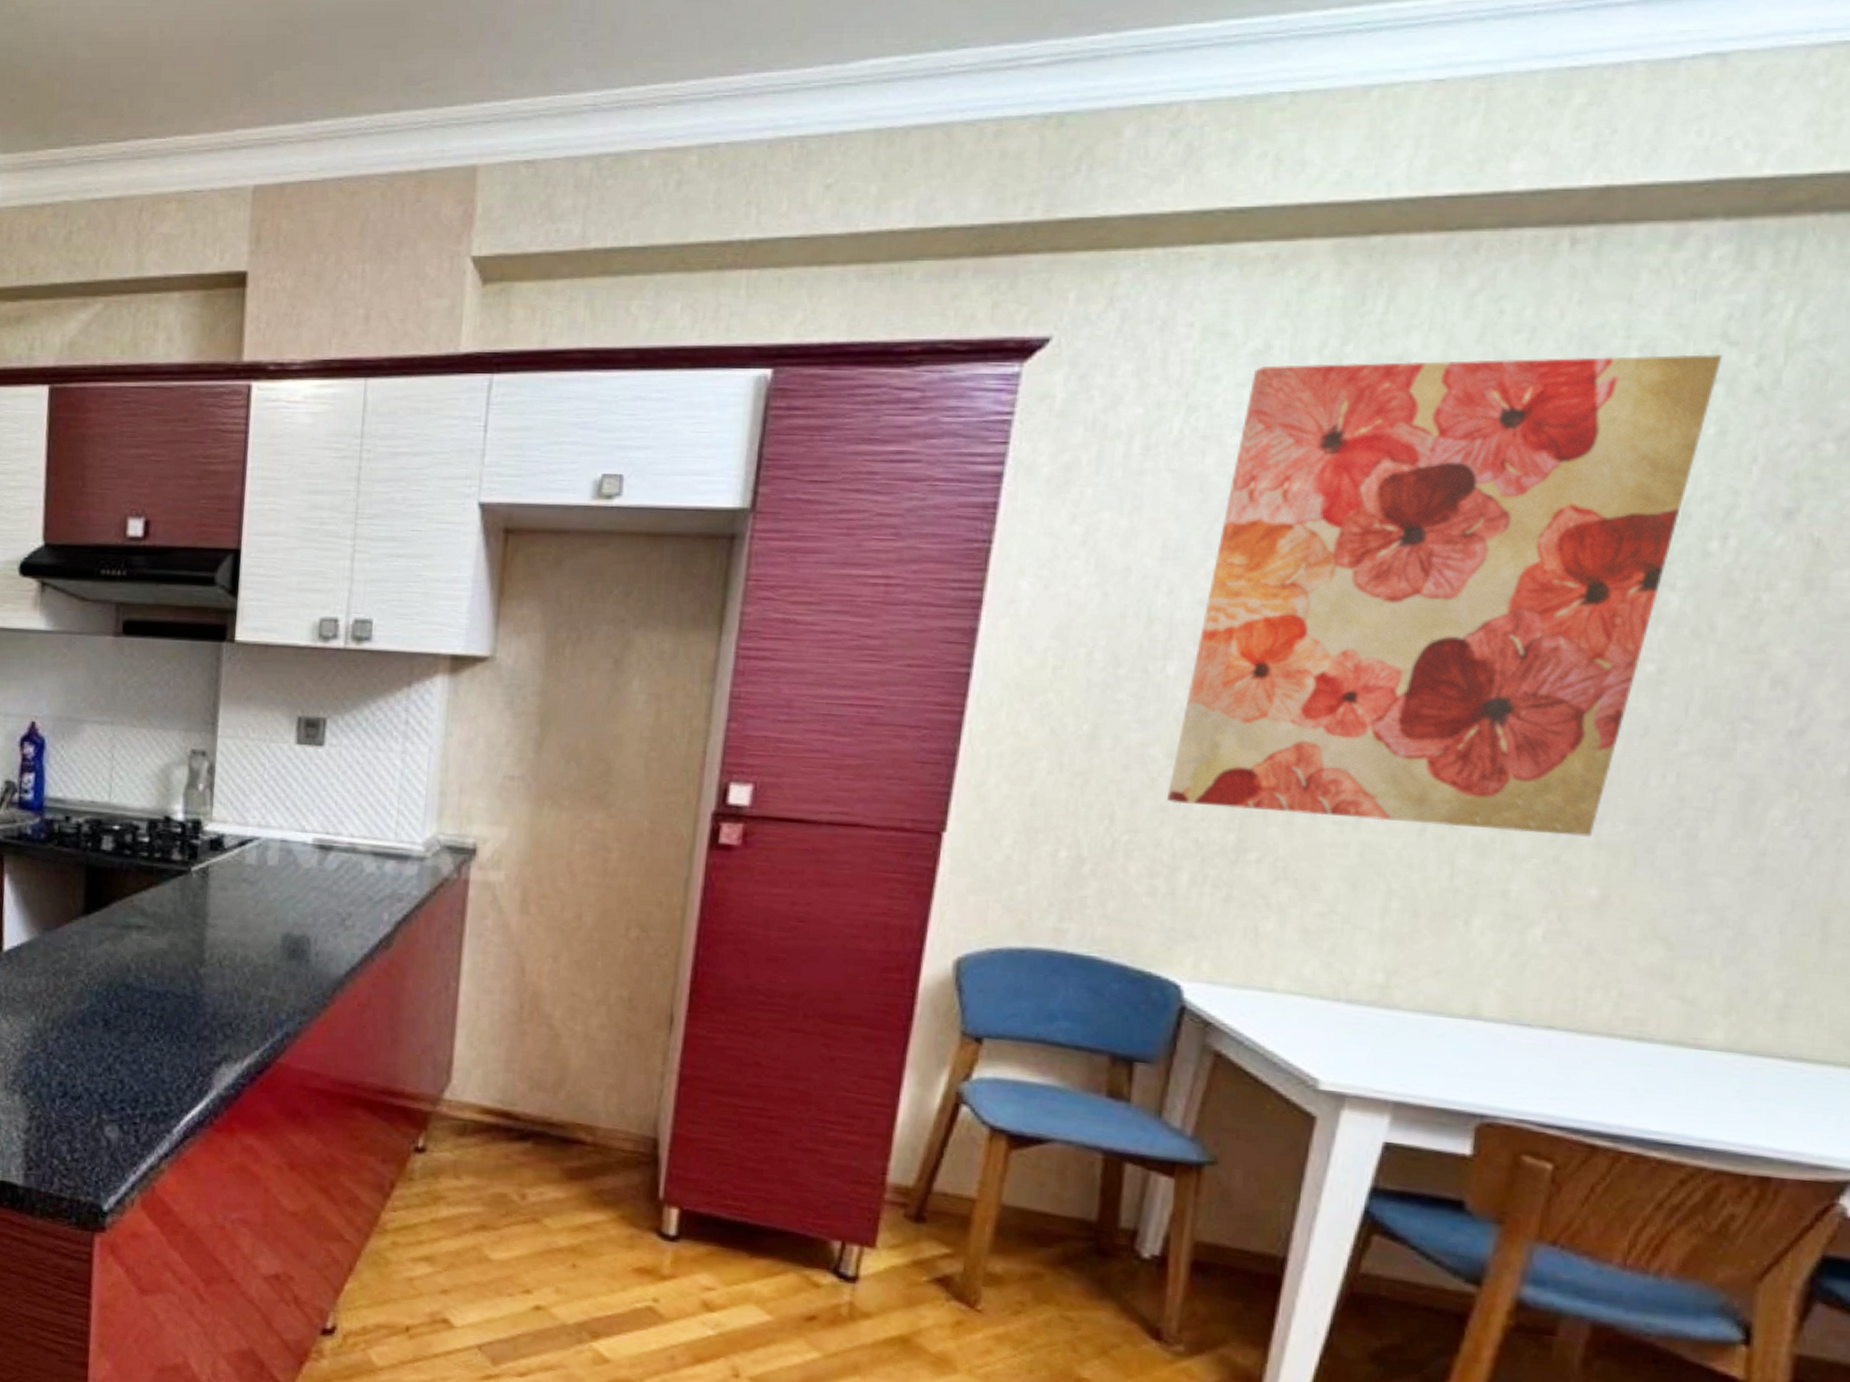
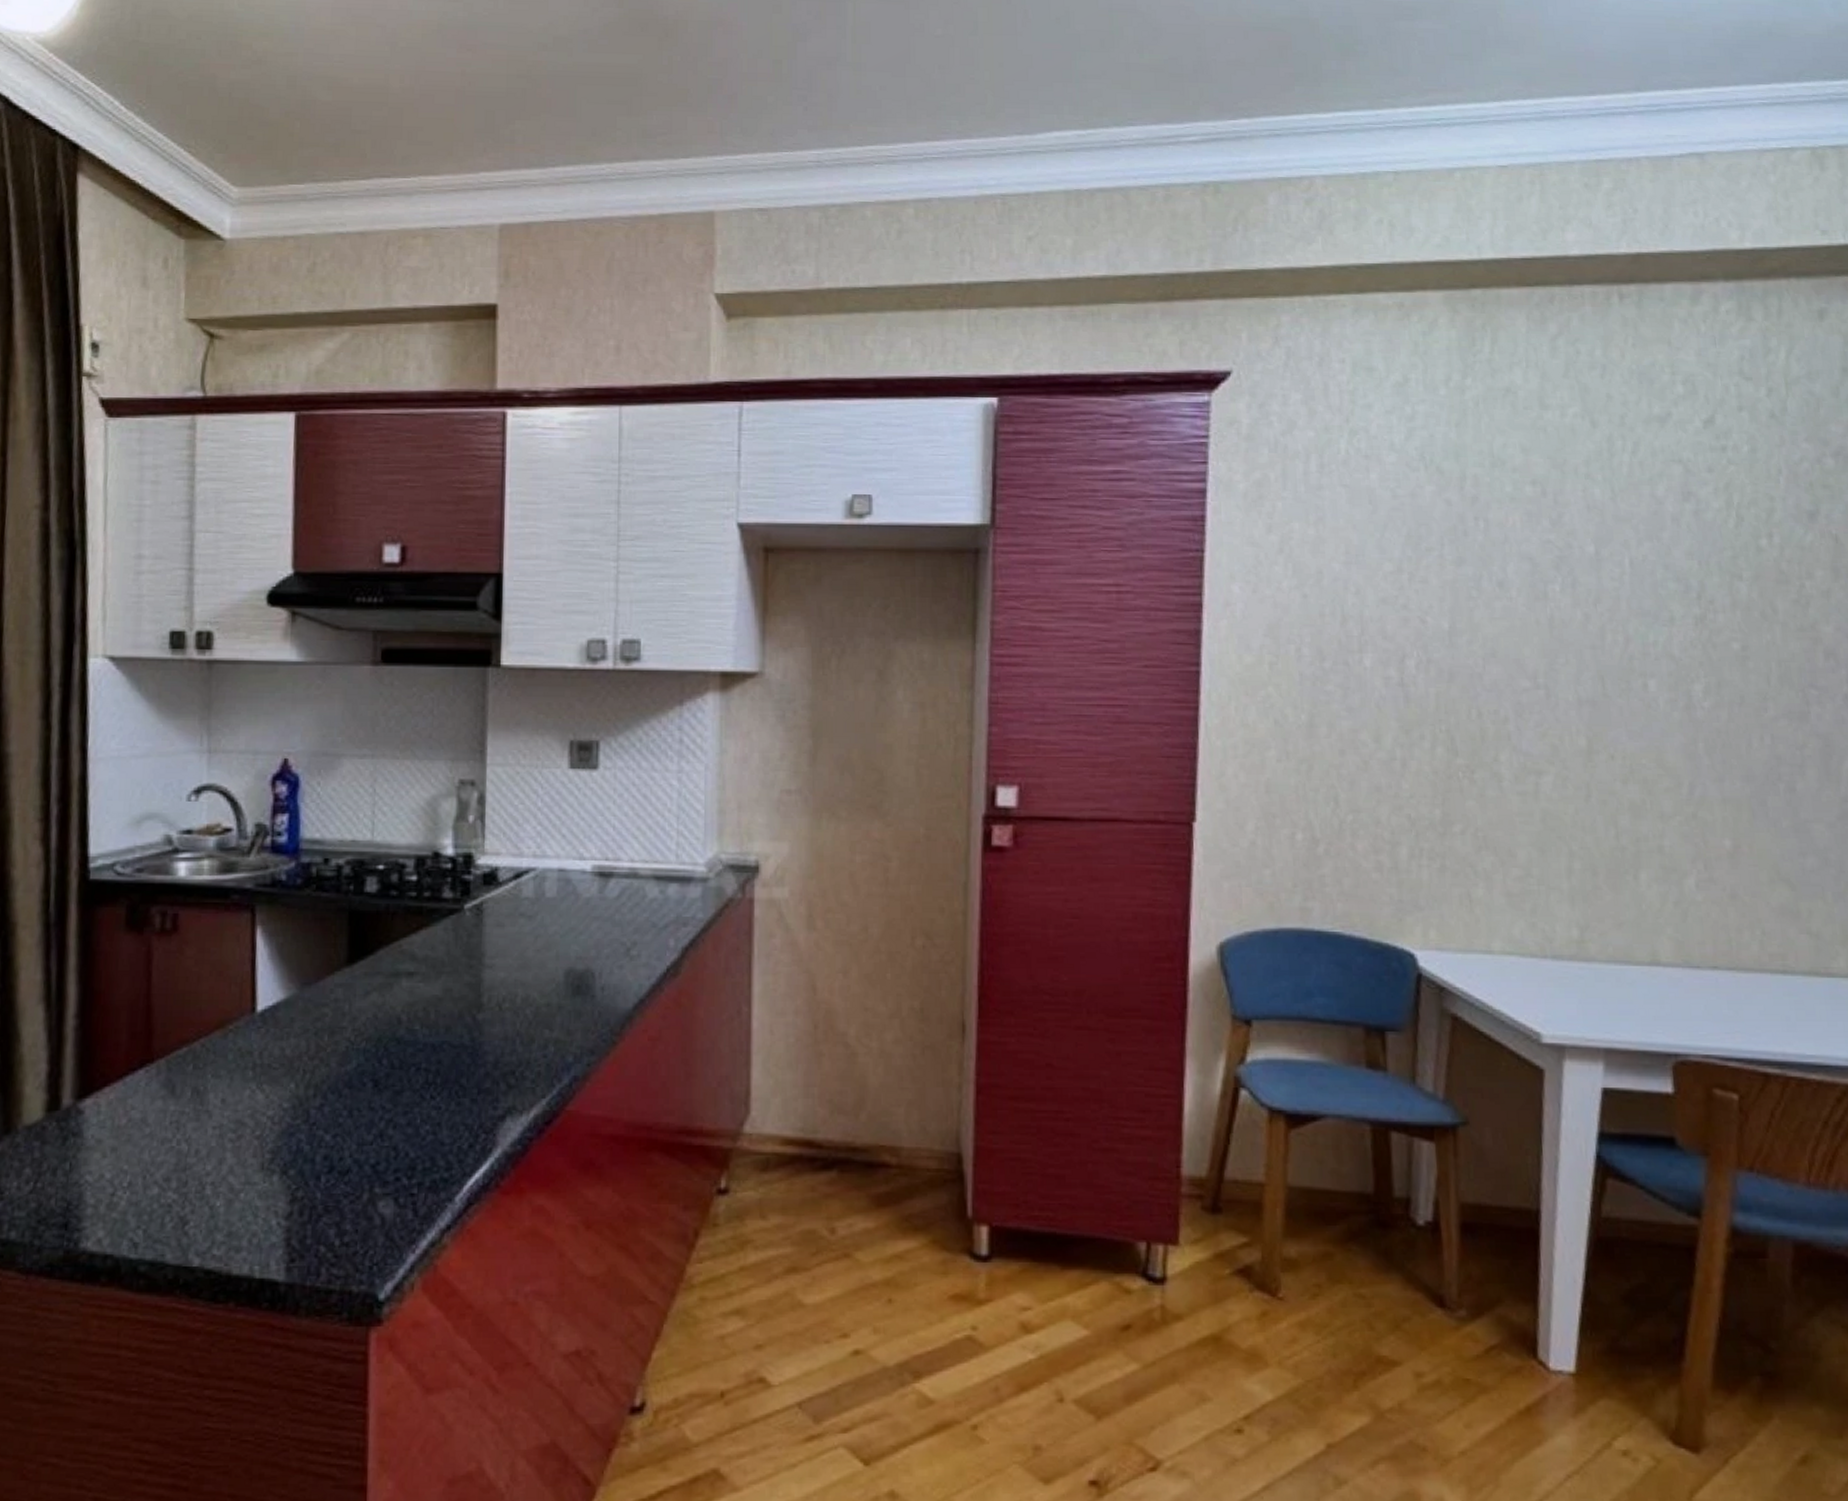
wall art: present [1166,354,1723,837] -> none [1379,387,1743,794]

